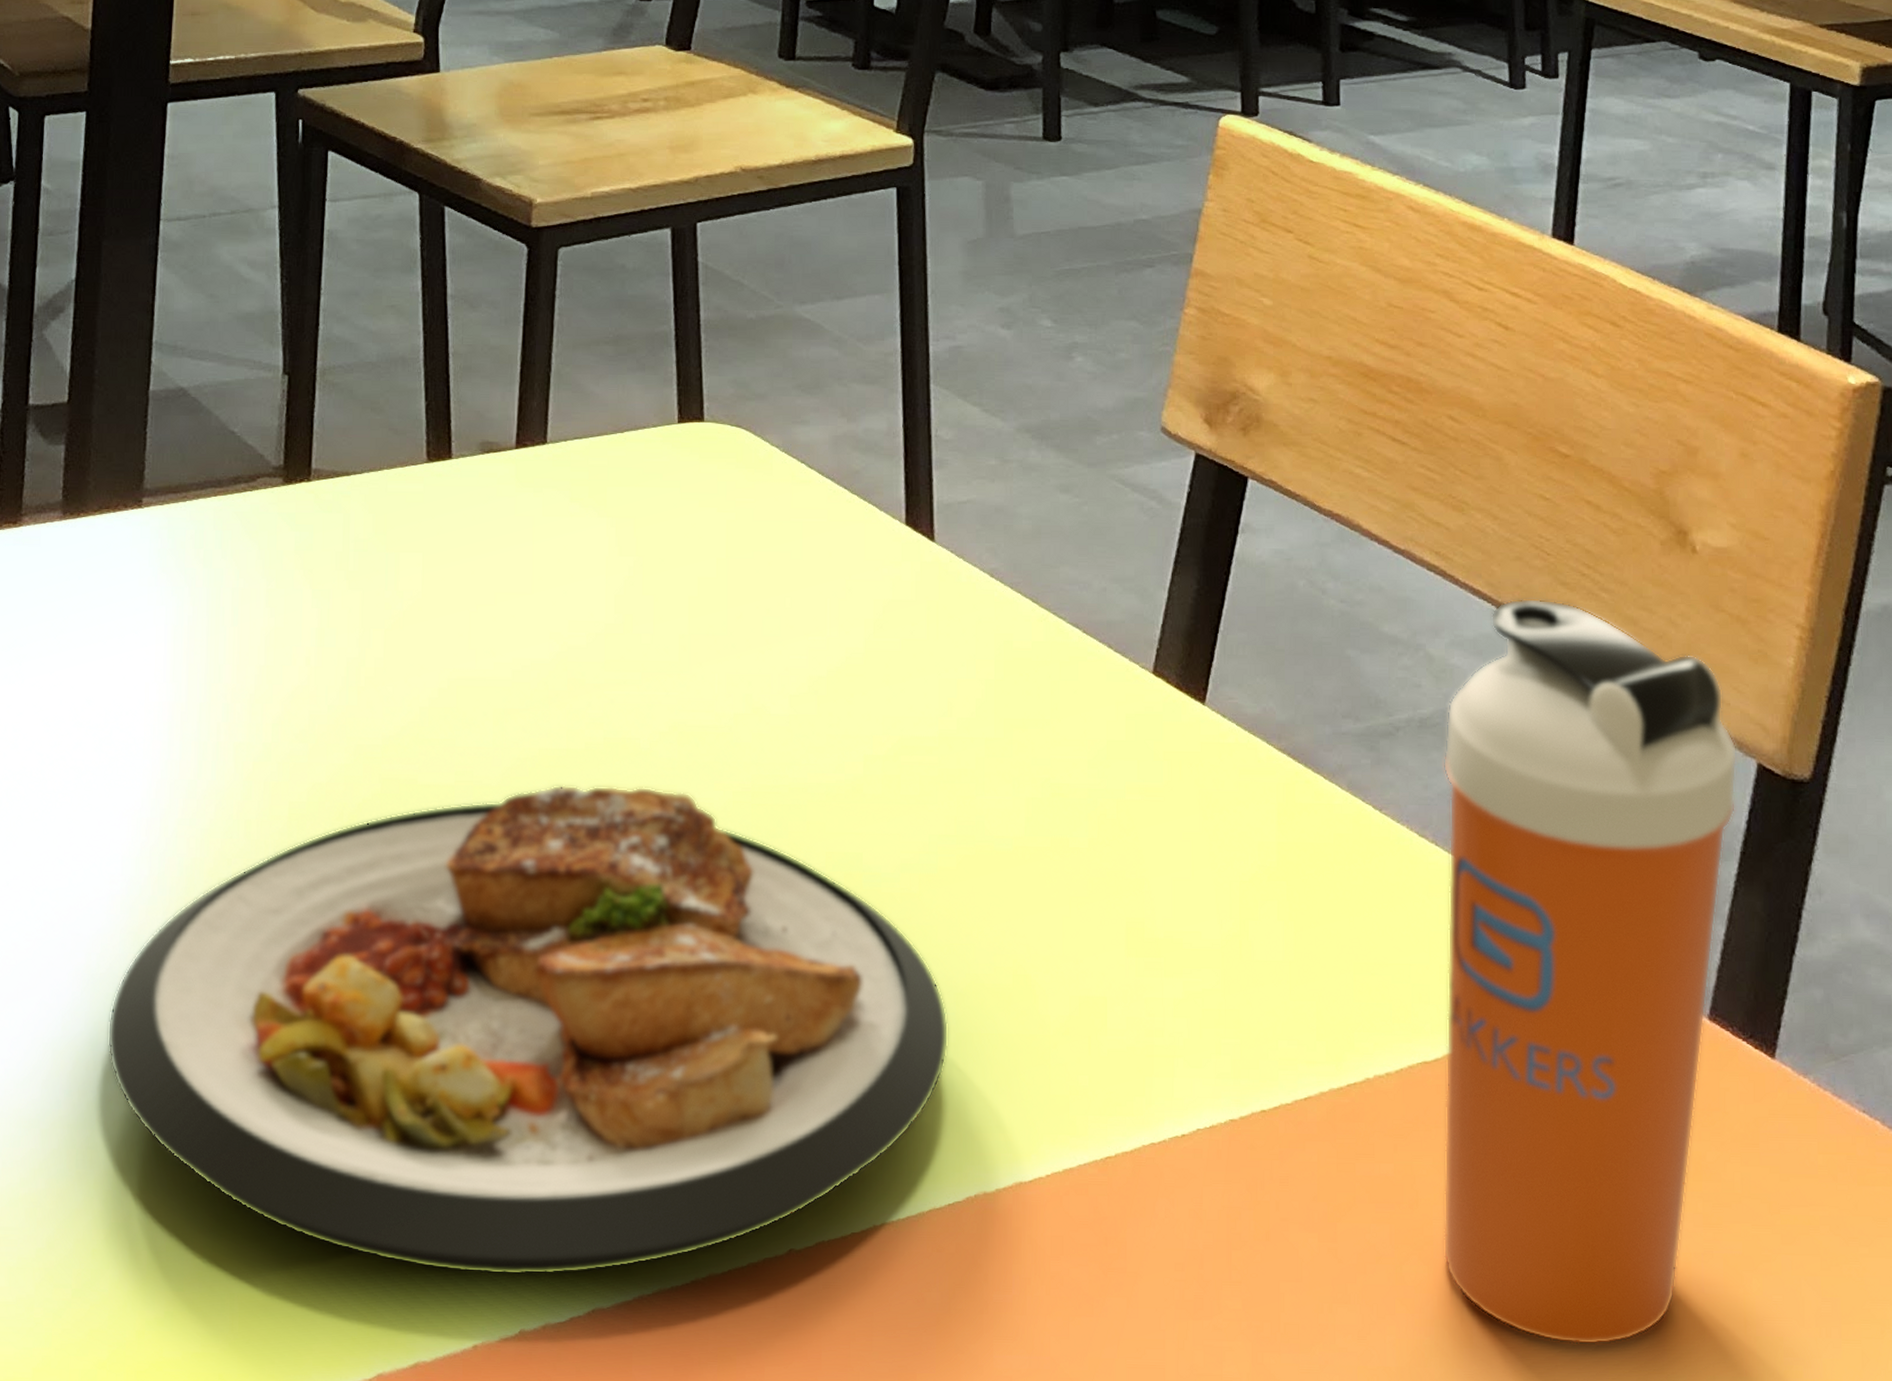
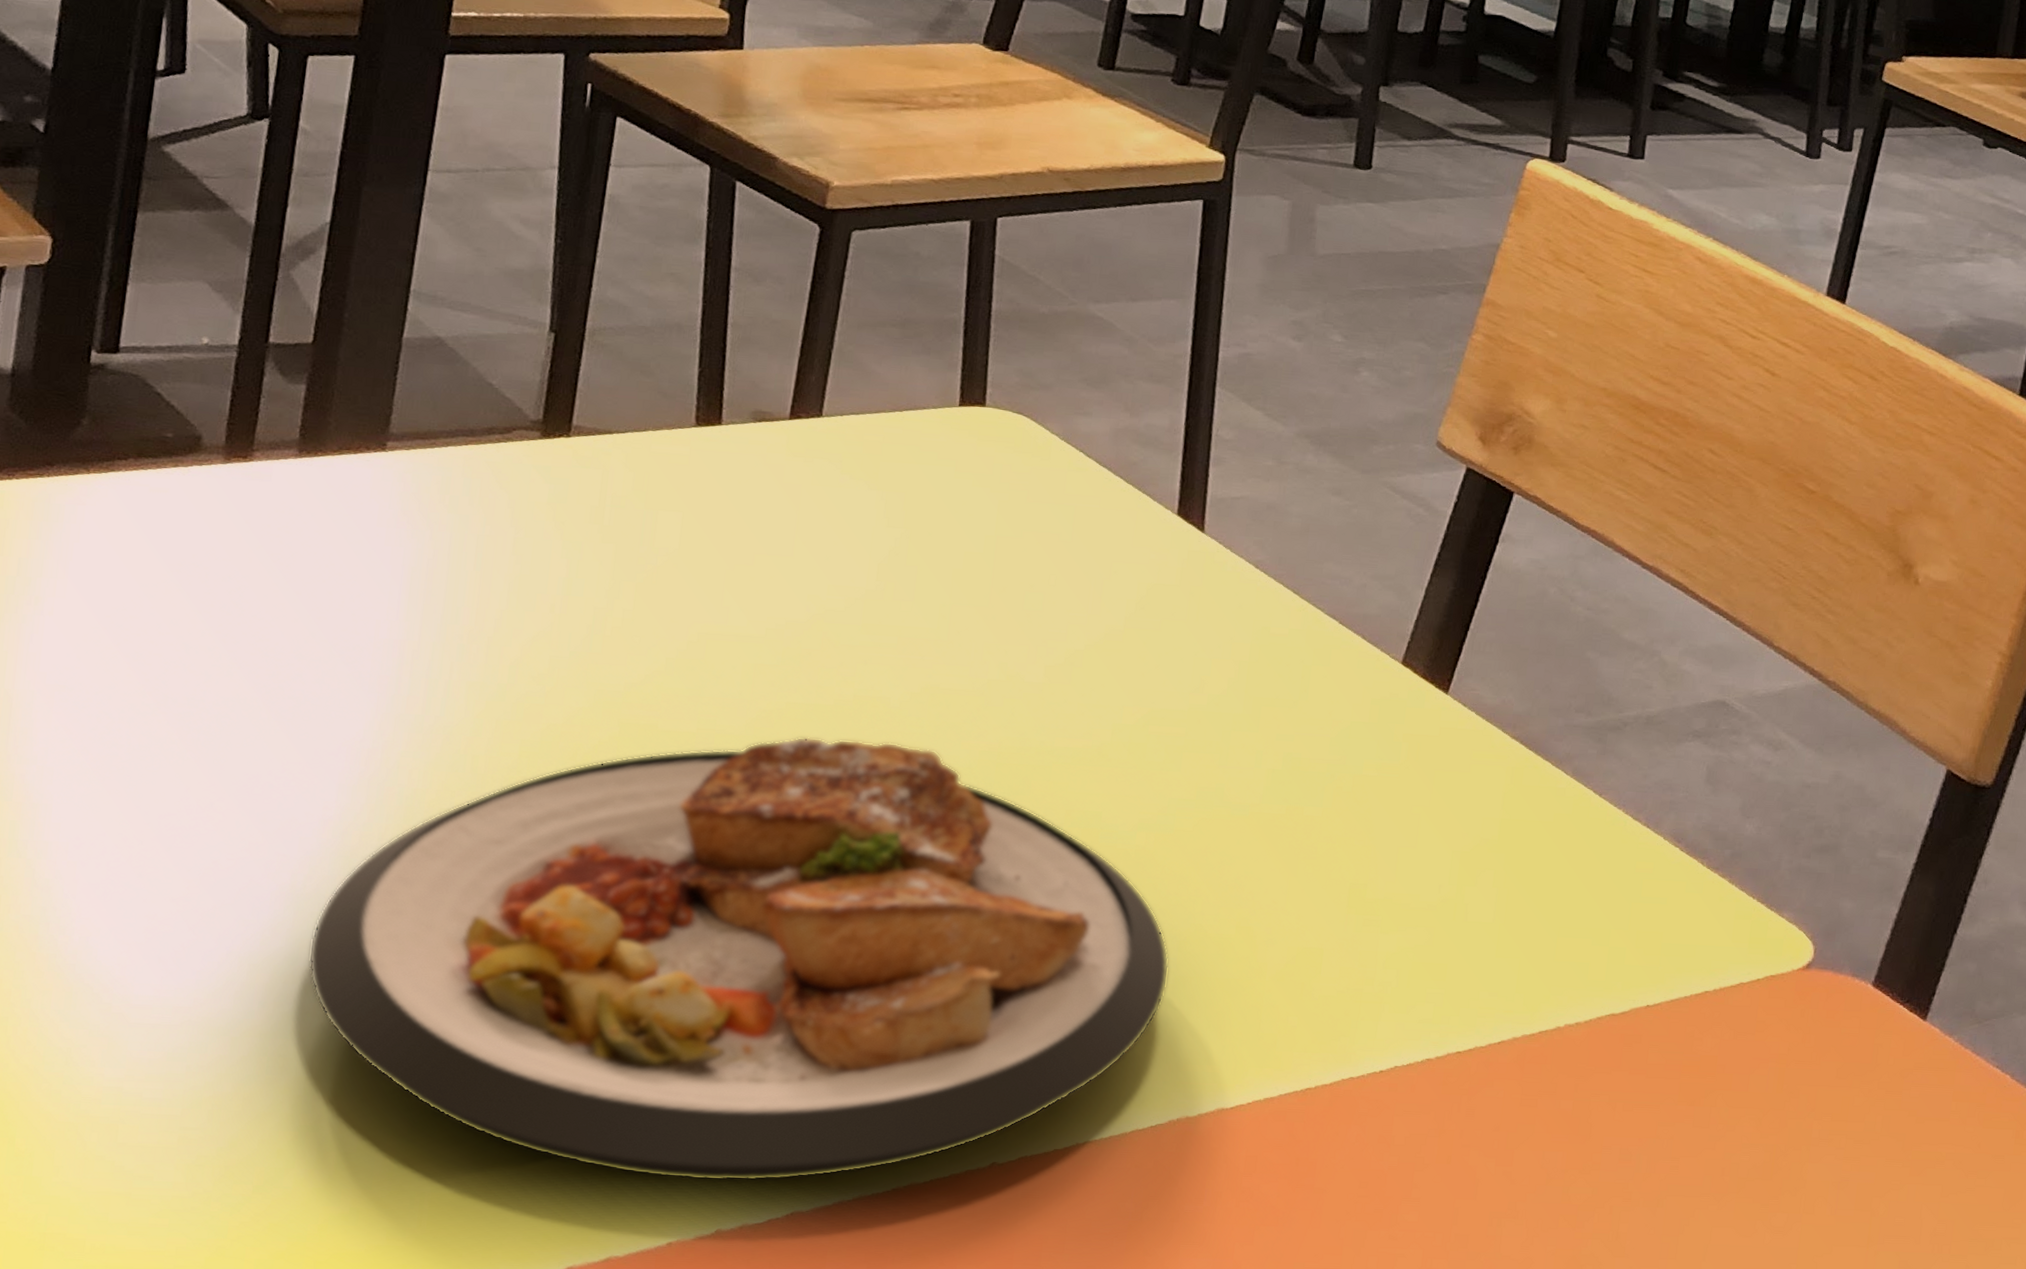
shaker bottle: present [1443,598,1738,1346] -> none [1607,615,1931,1257]

